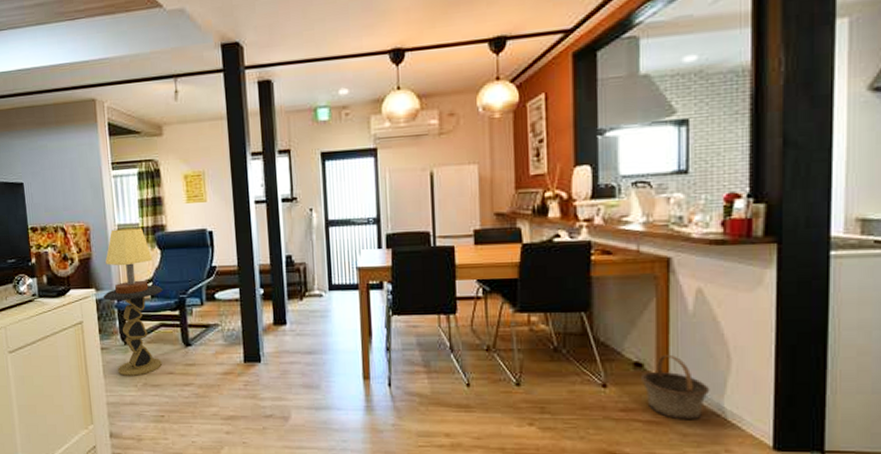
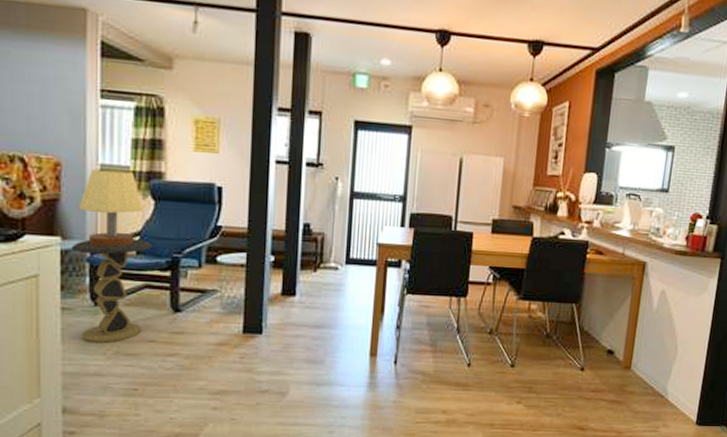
basket: present [641,354,710,420] -> none [611,344,660,400]

